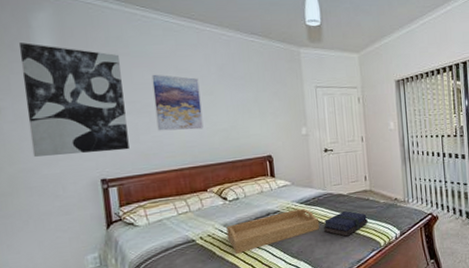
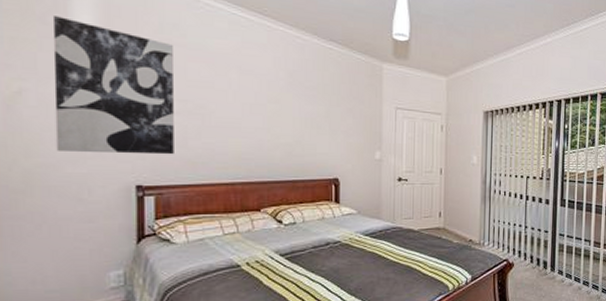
wall art: present [151,74,204,131] -> none [209,72,264,141]
serving tray: present [226,208,320,254] -> none [278,240,384,285]
book: present [324,210,368,237] -> none [388,247,438,277]

